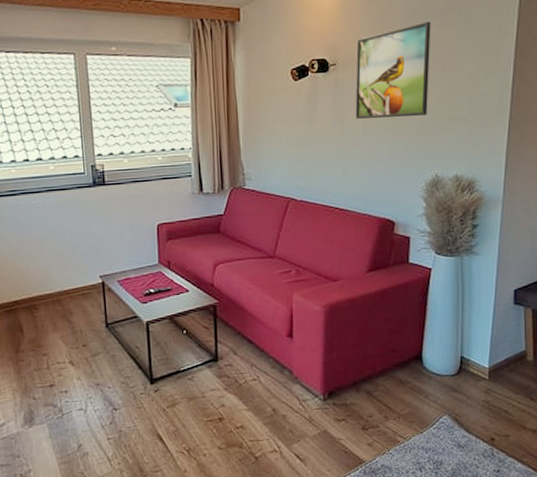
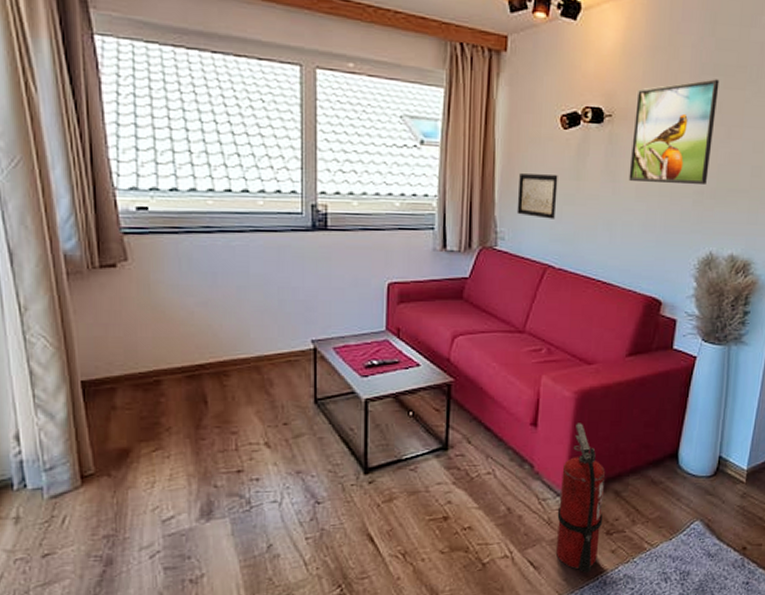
wall art: none [259,121,294,159] -> present [517,173,558,219]
fire extinguisher: none [317,332,358,464] -> present [555,423,606,573]

